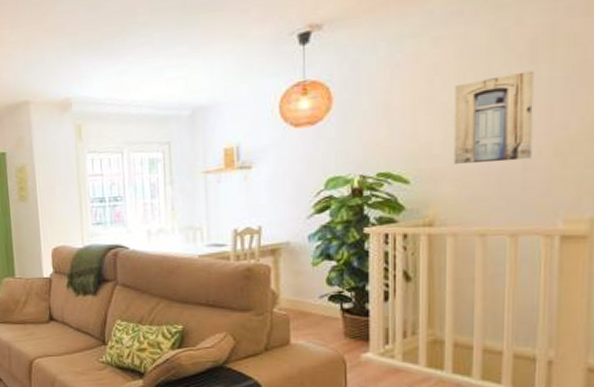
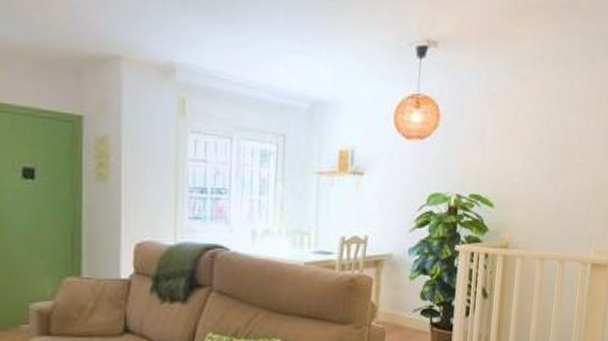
wall art: present [453,70,534,164] -> none [526,120,586,197]

